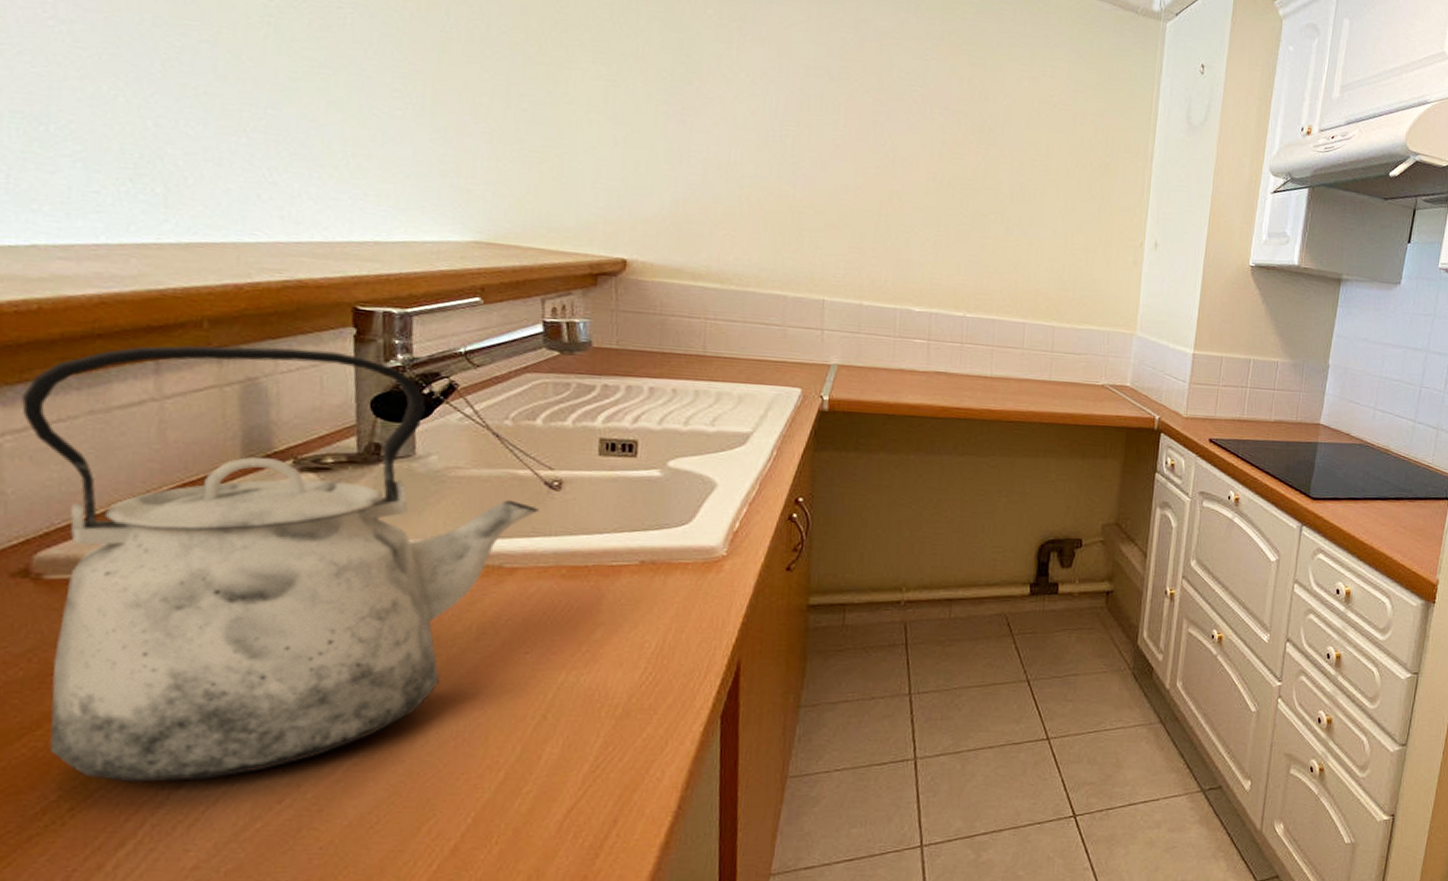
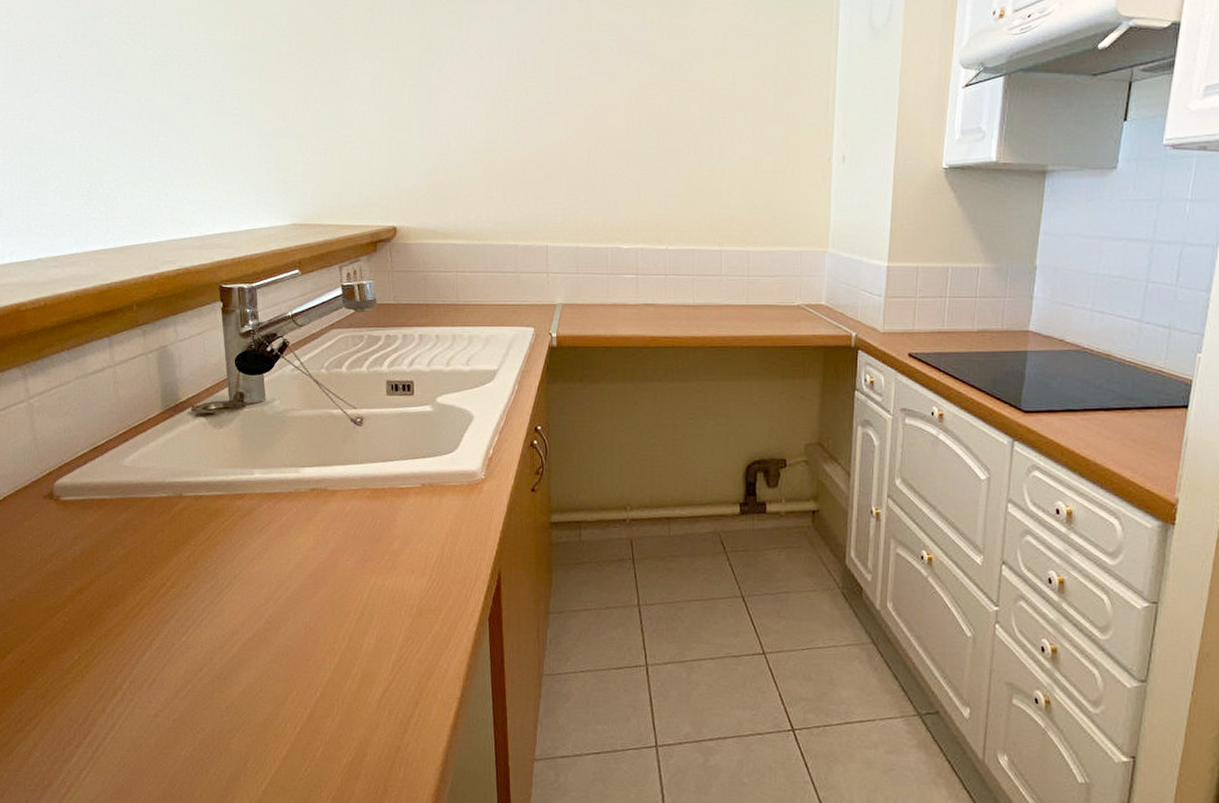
kettle: present [21,345,540,783] -> none [41,321,349,651]

